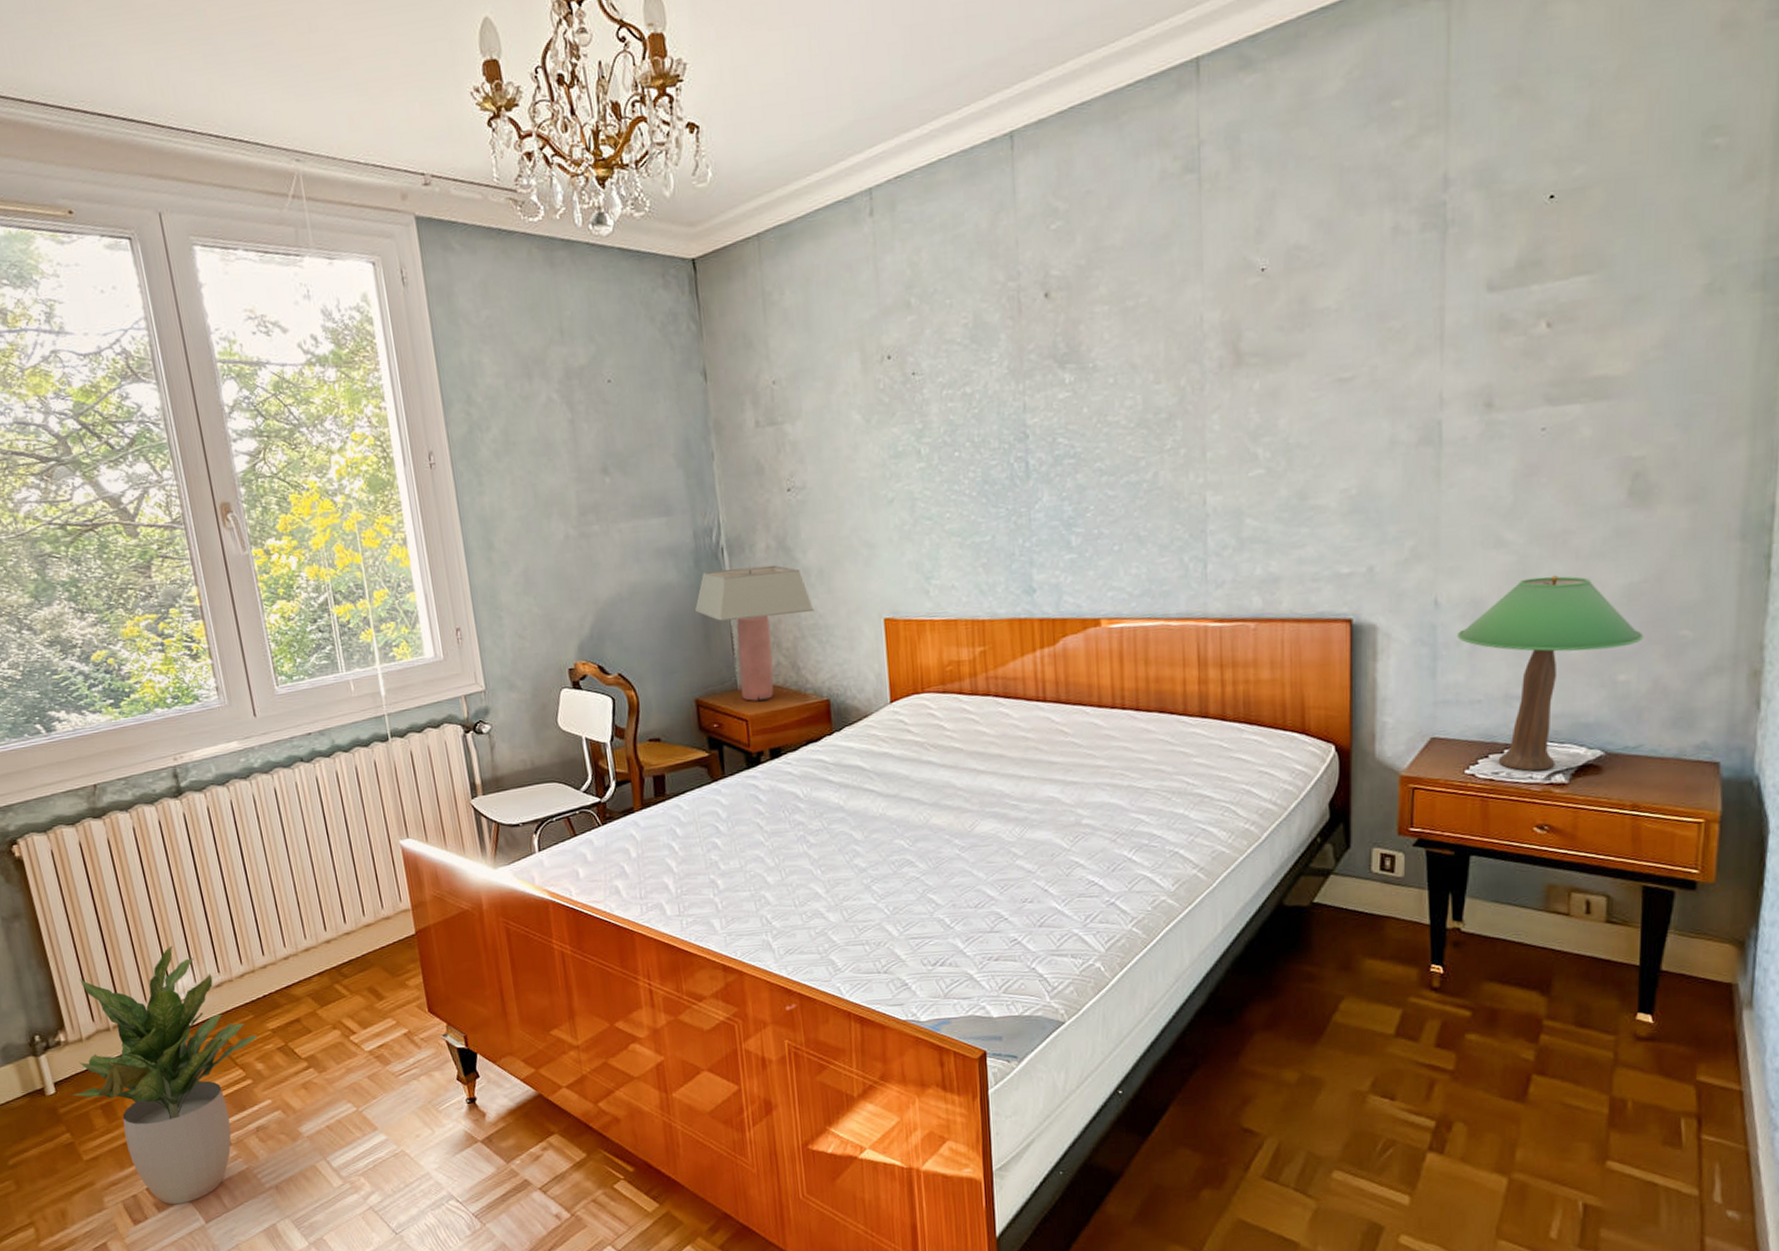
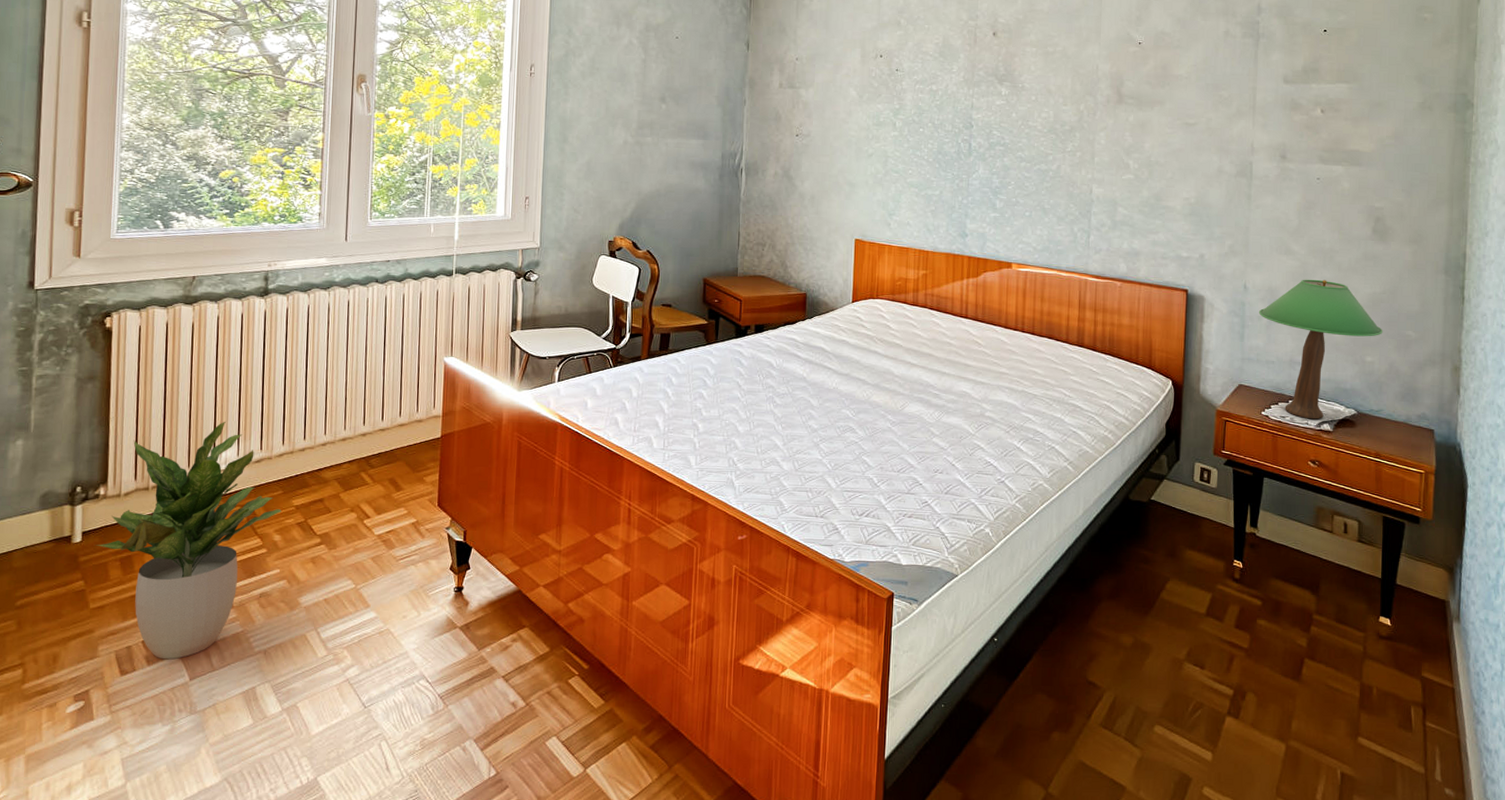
table lamp: present [694,564,814,702] -> none [713,184,804,288]

